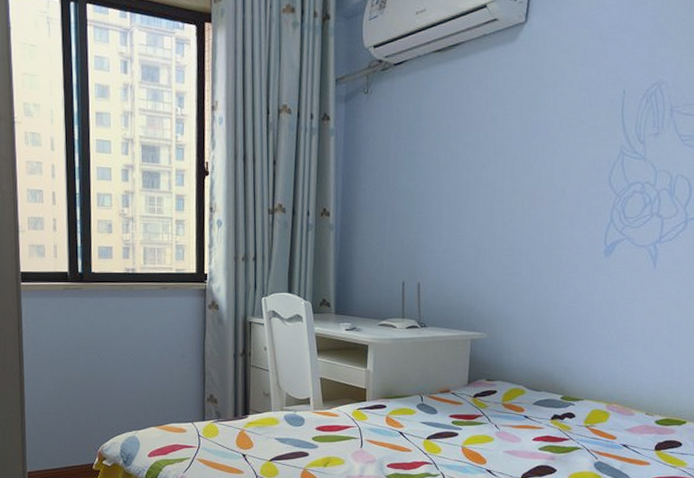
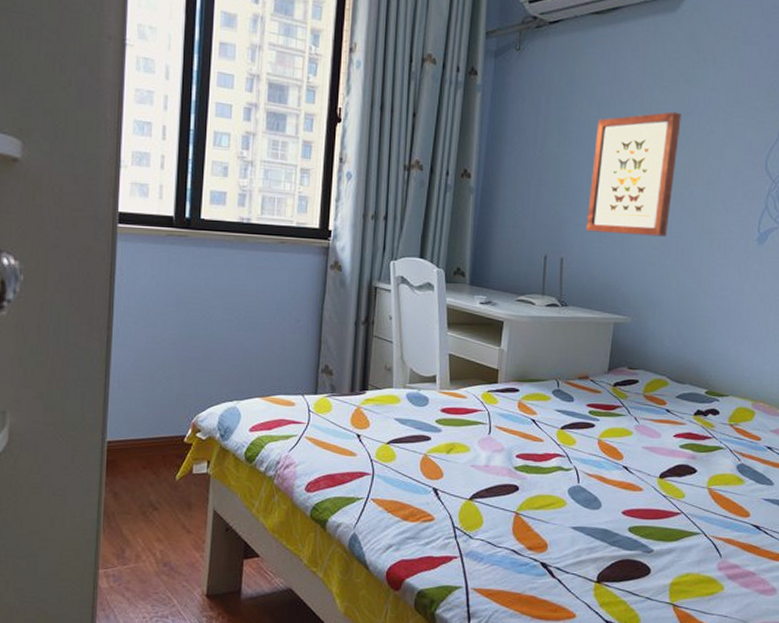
wall art: none [439,137,525,257] -> present [585,111,681,237]

